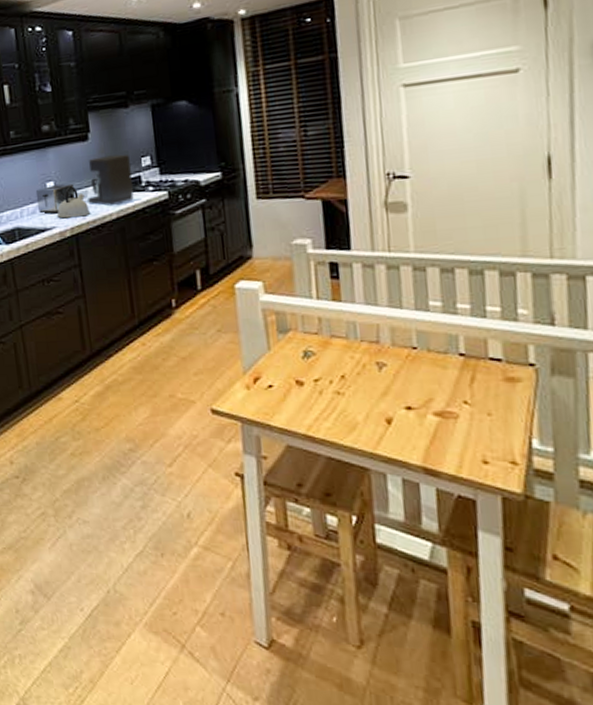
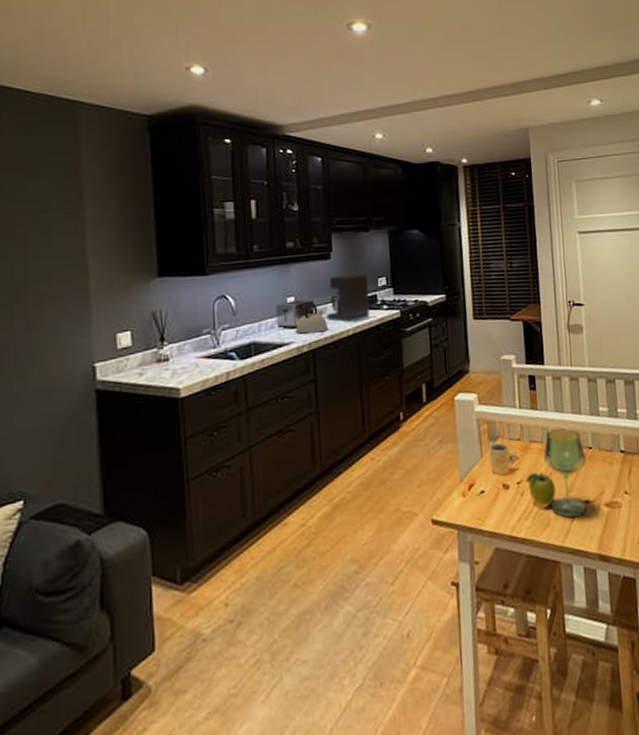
mug: none [278,336,315,370] -> present [489,443,518,475]
fruit: none [326,371,366,406] -> present [526,472,556,505]
wine glass: none [349,324,410,423] -> present [543,428,587,517]

